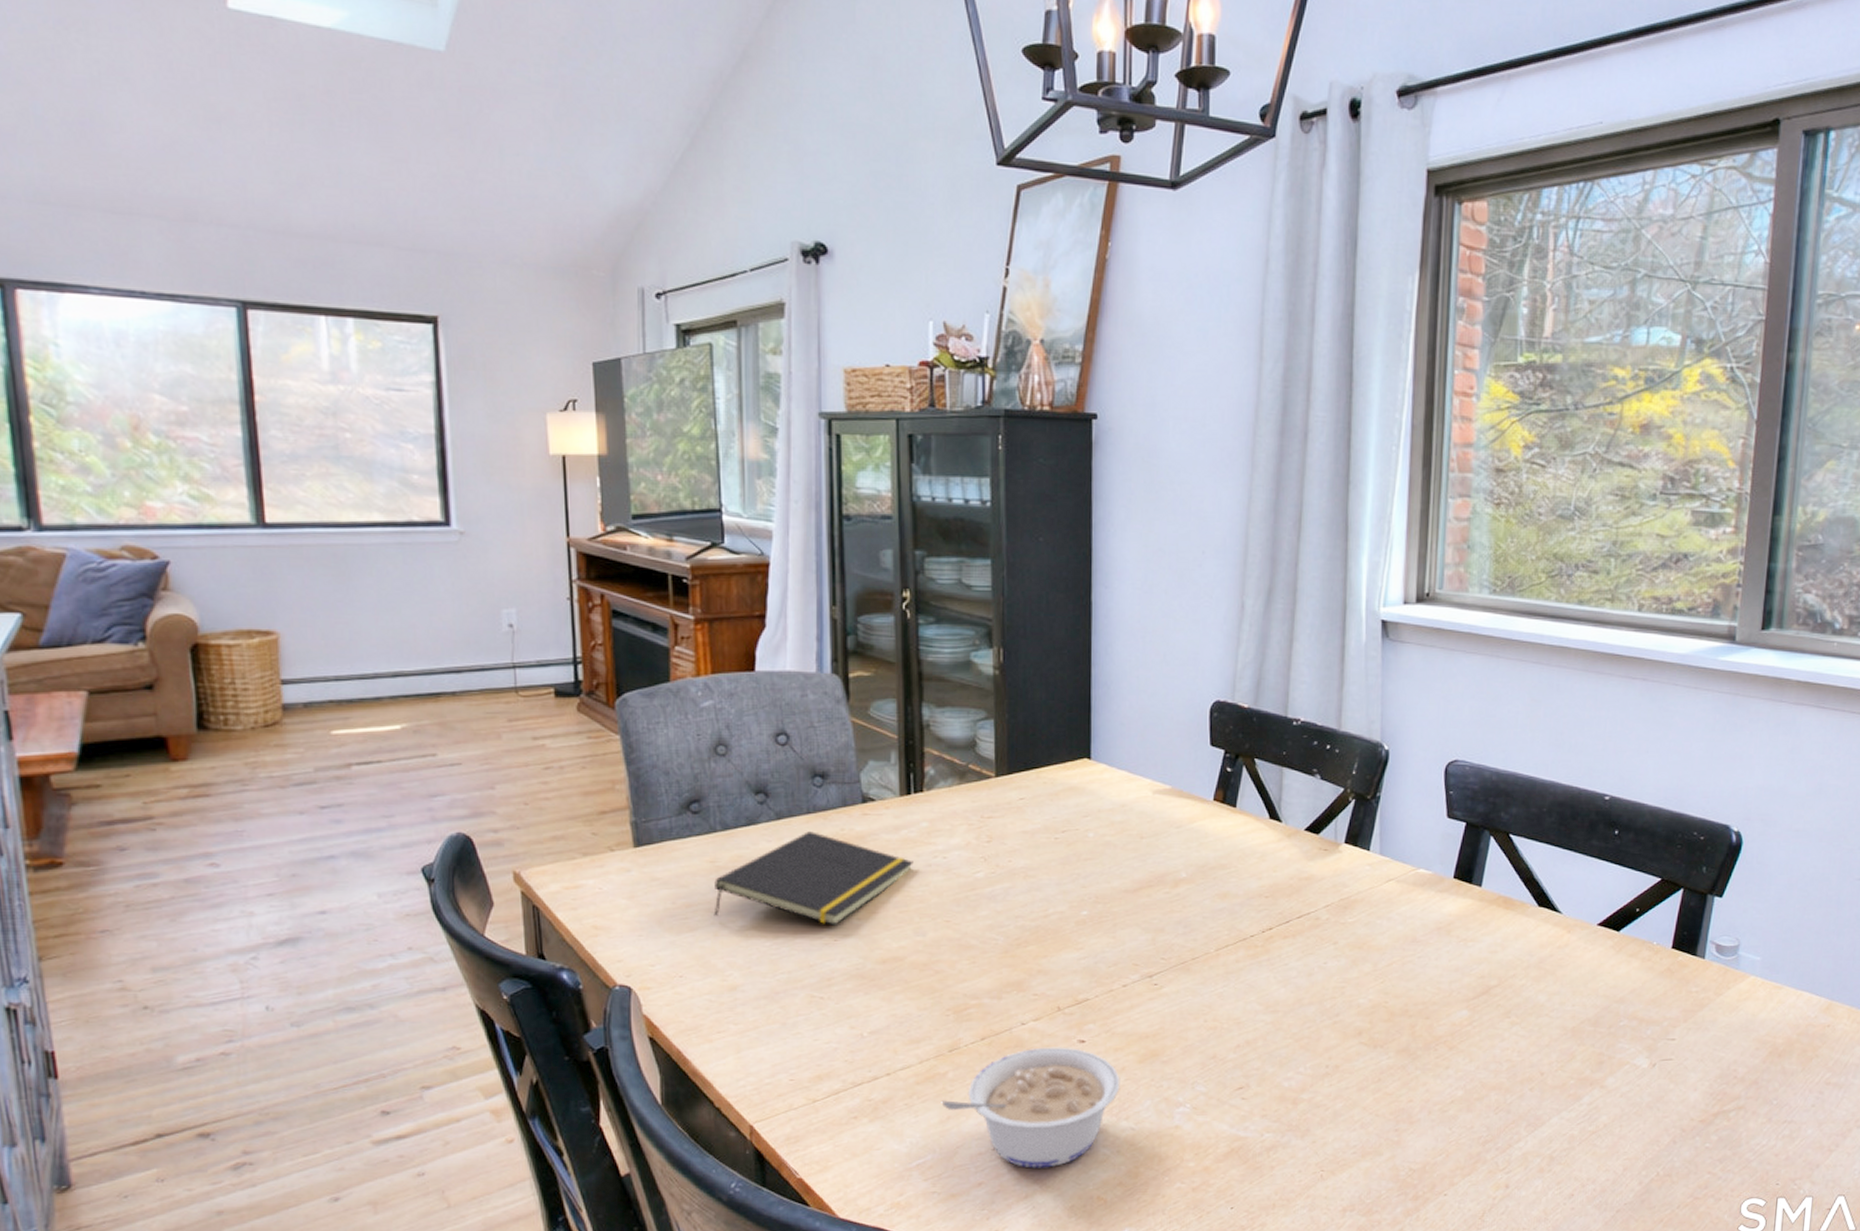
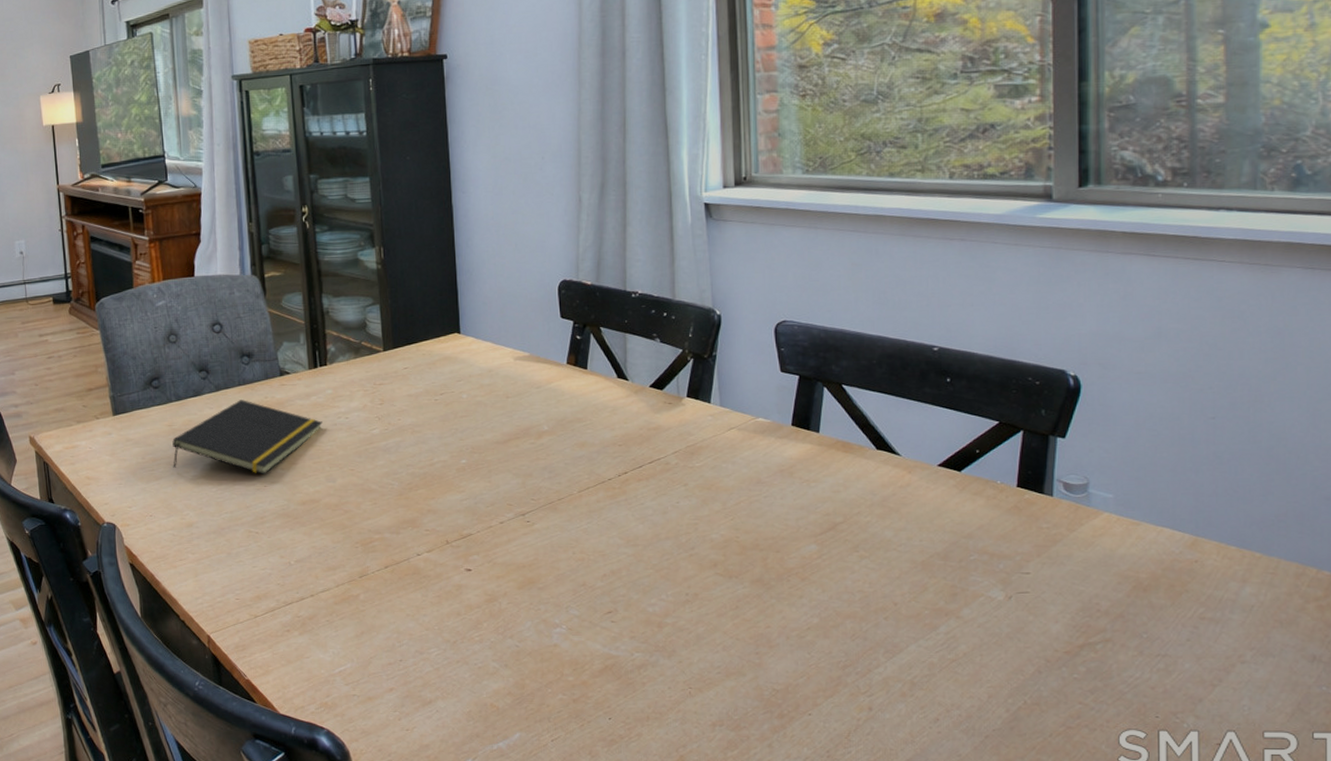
legume: present [941,1047,1120,1168] -> none [355,574,504,678]

